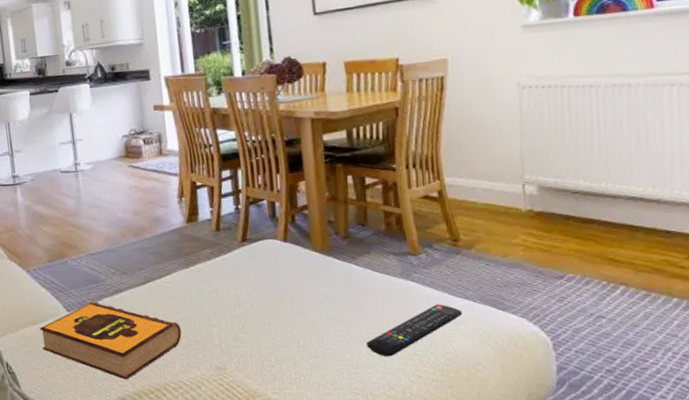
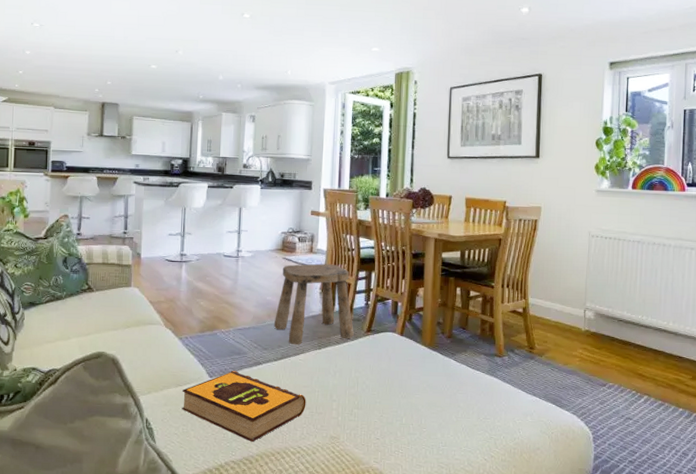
stool: none [130,165,226,266] -> present [273,263,354,345]
remote control: present [367,304,463,357] -> none [455,398,530,438]

